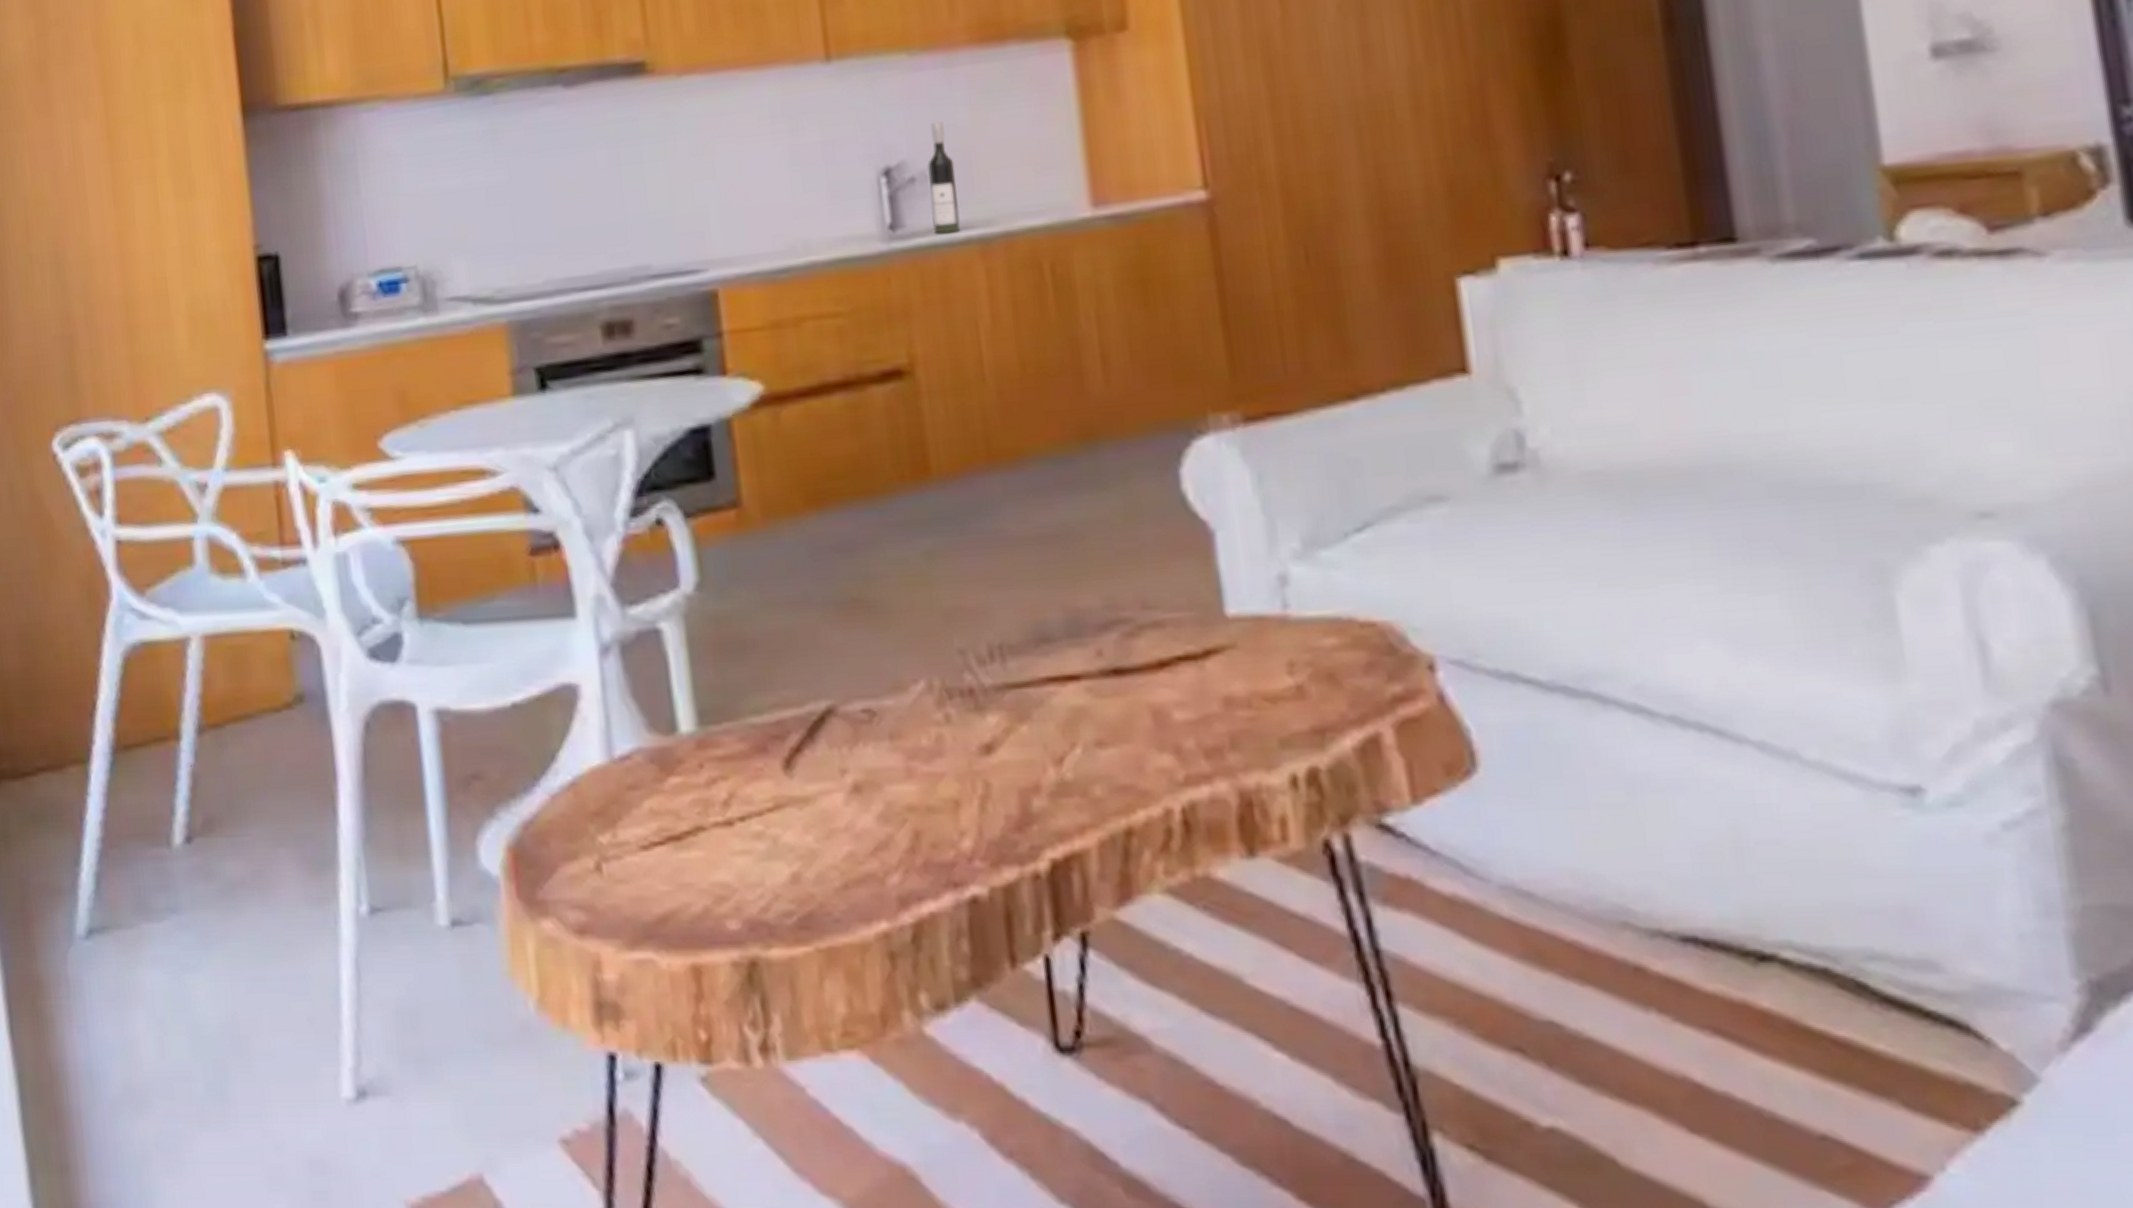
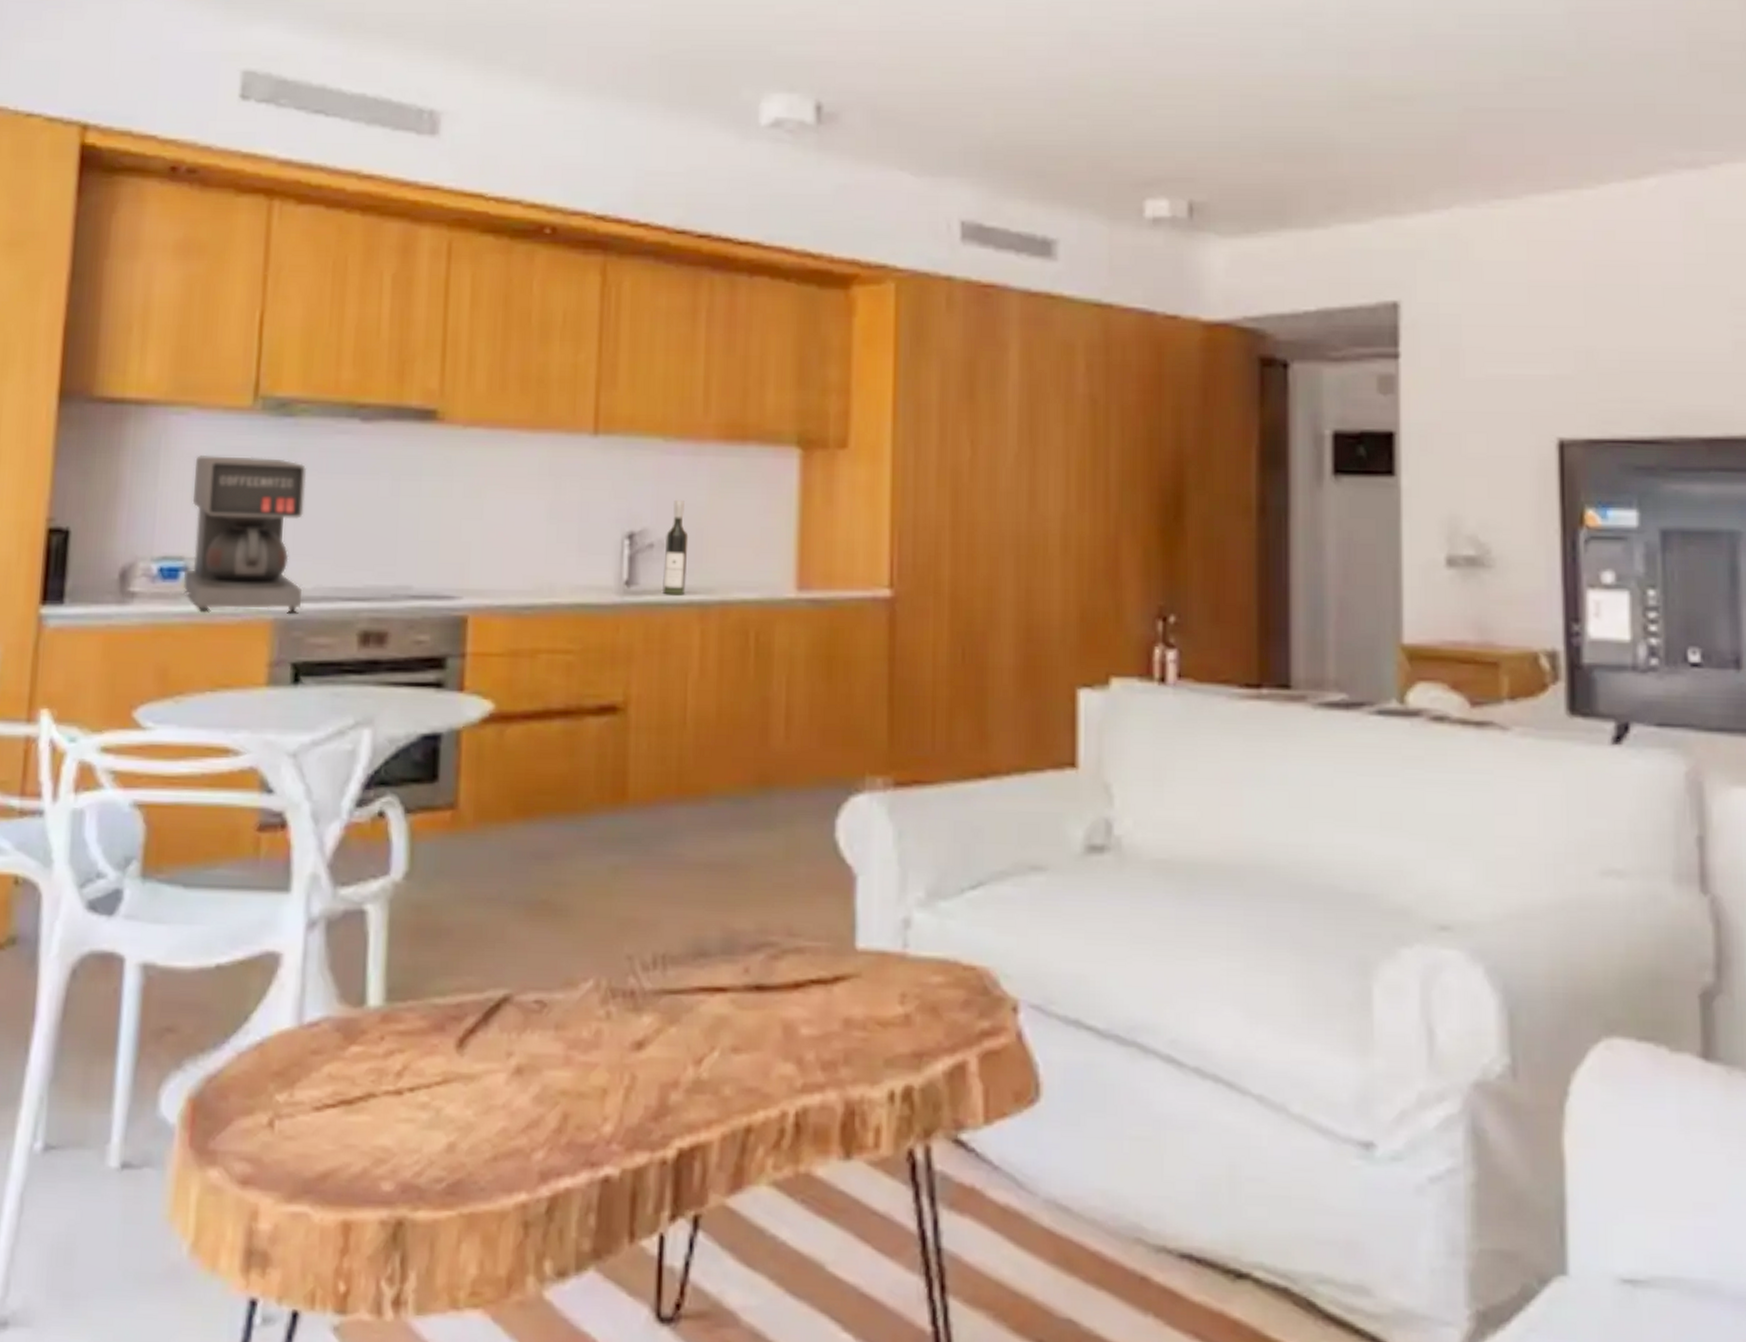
coffee maker: none [394,143,534,326] -> present [184,455,306,613]

